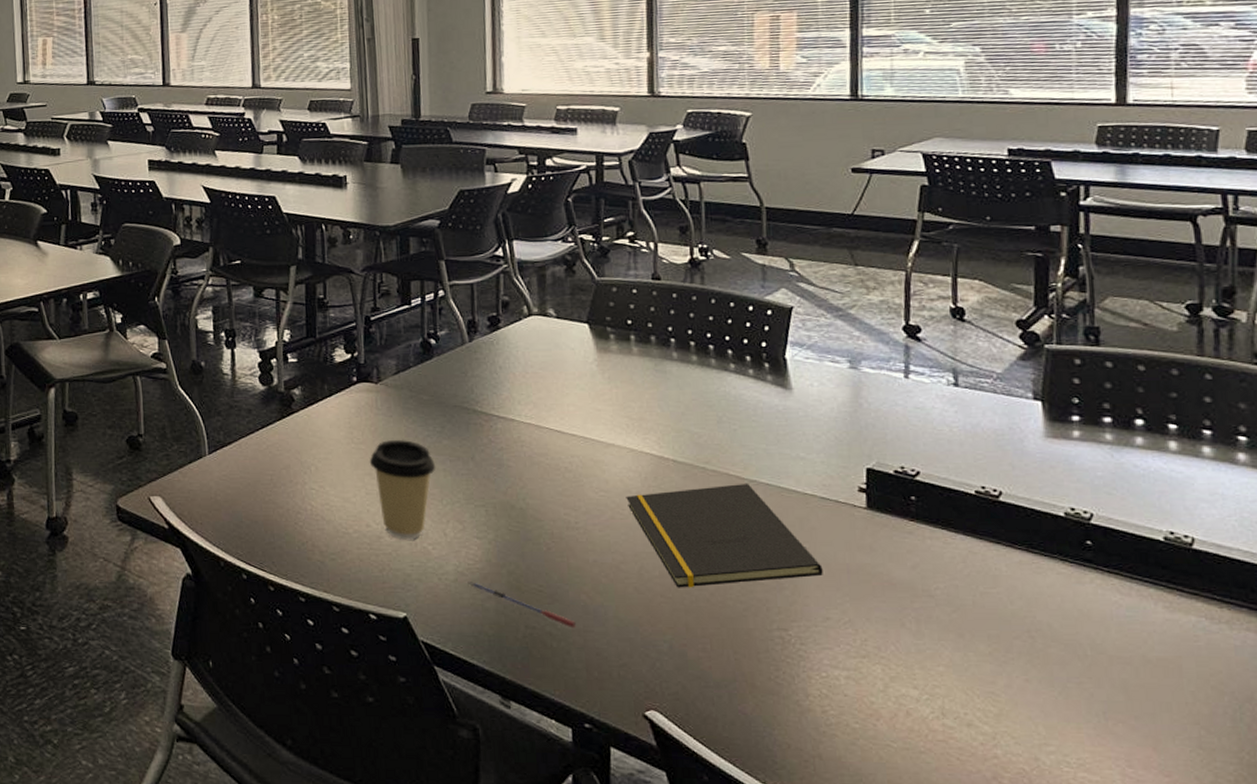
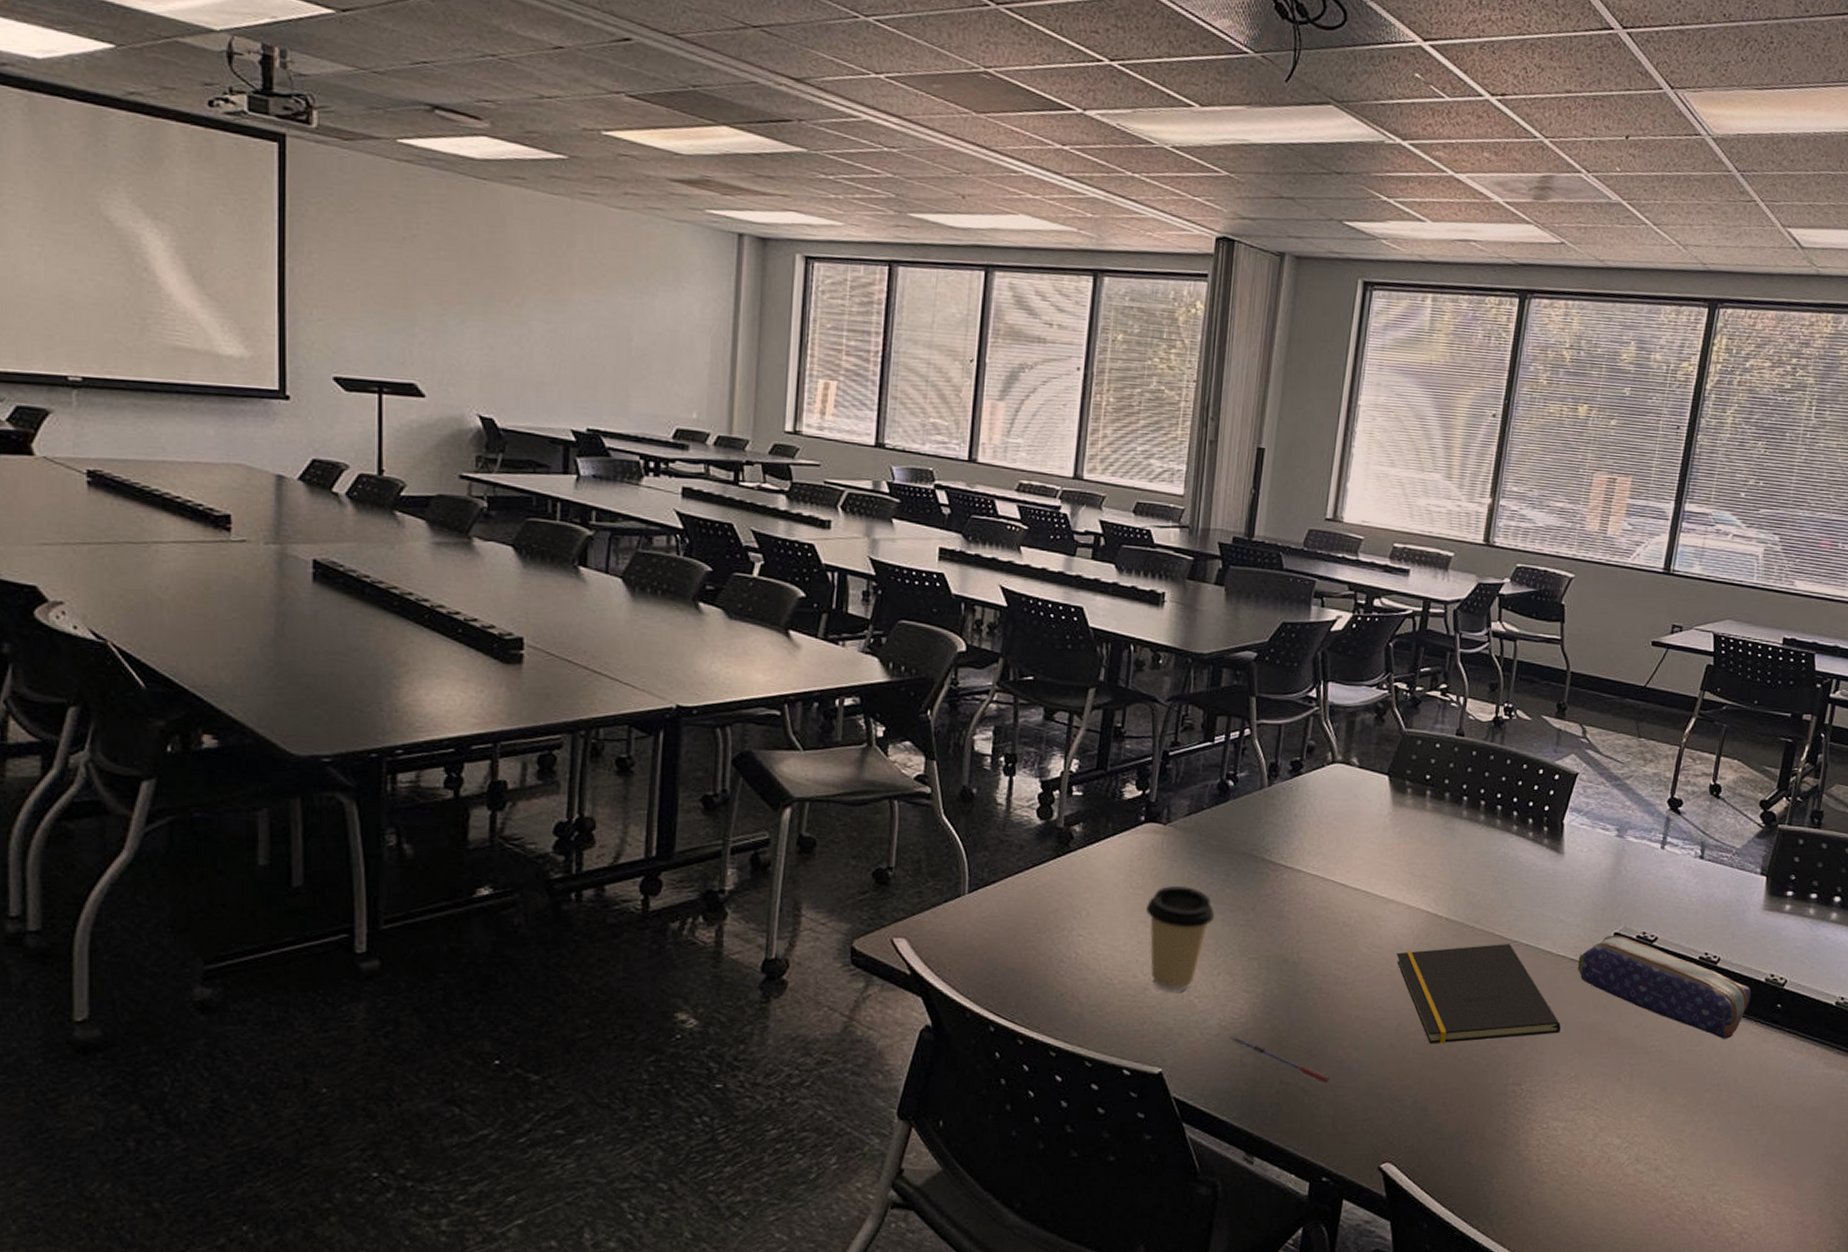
pencil case: none [829,470,1049,580] -> present [1577,935,1751,1039]

